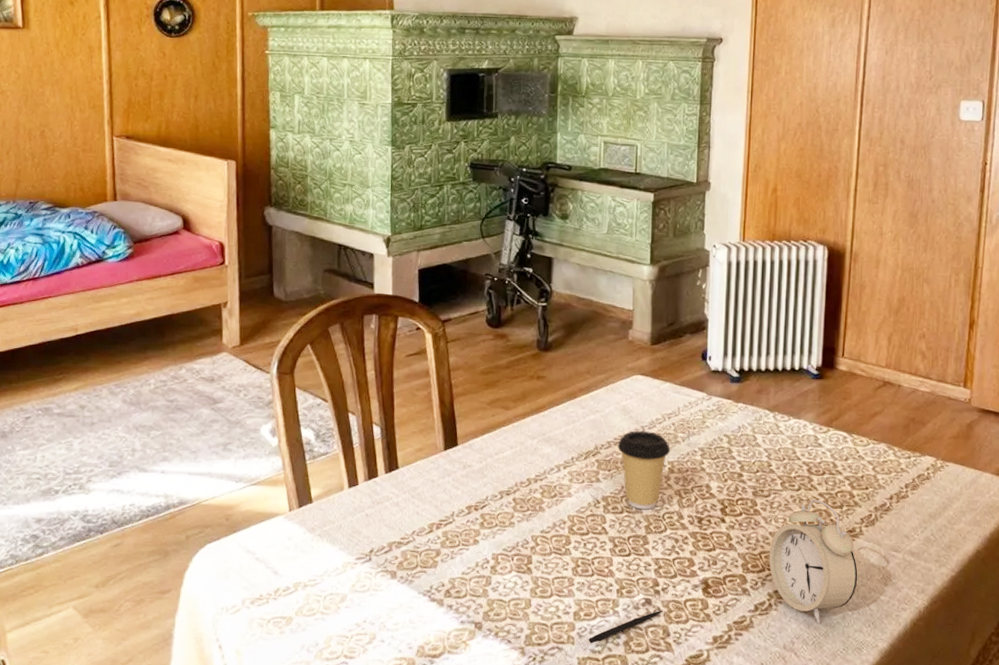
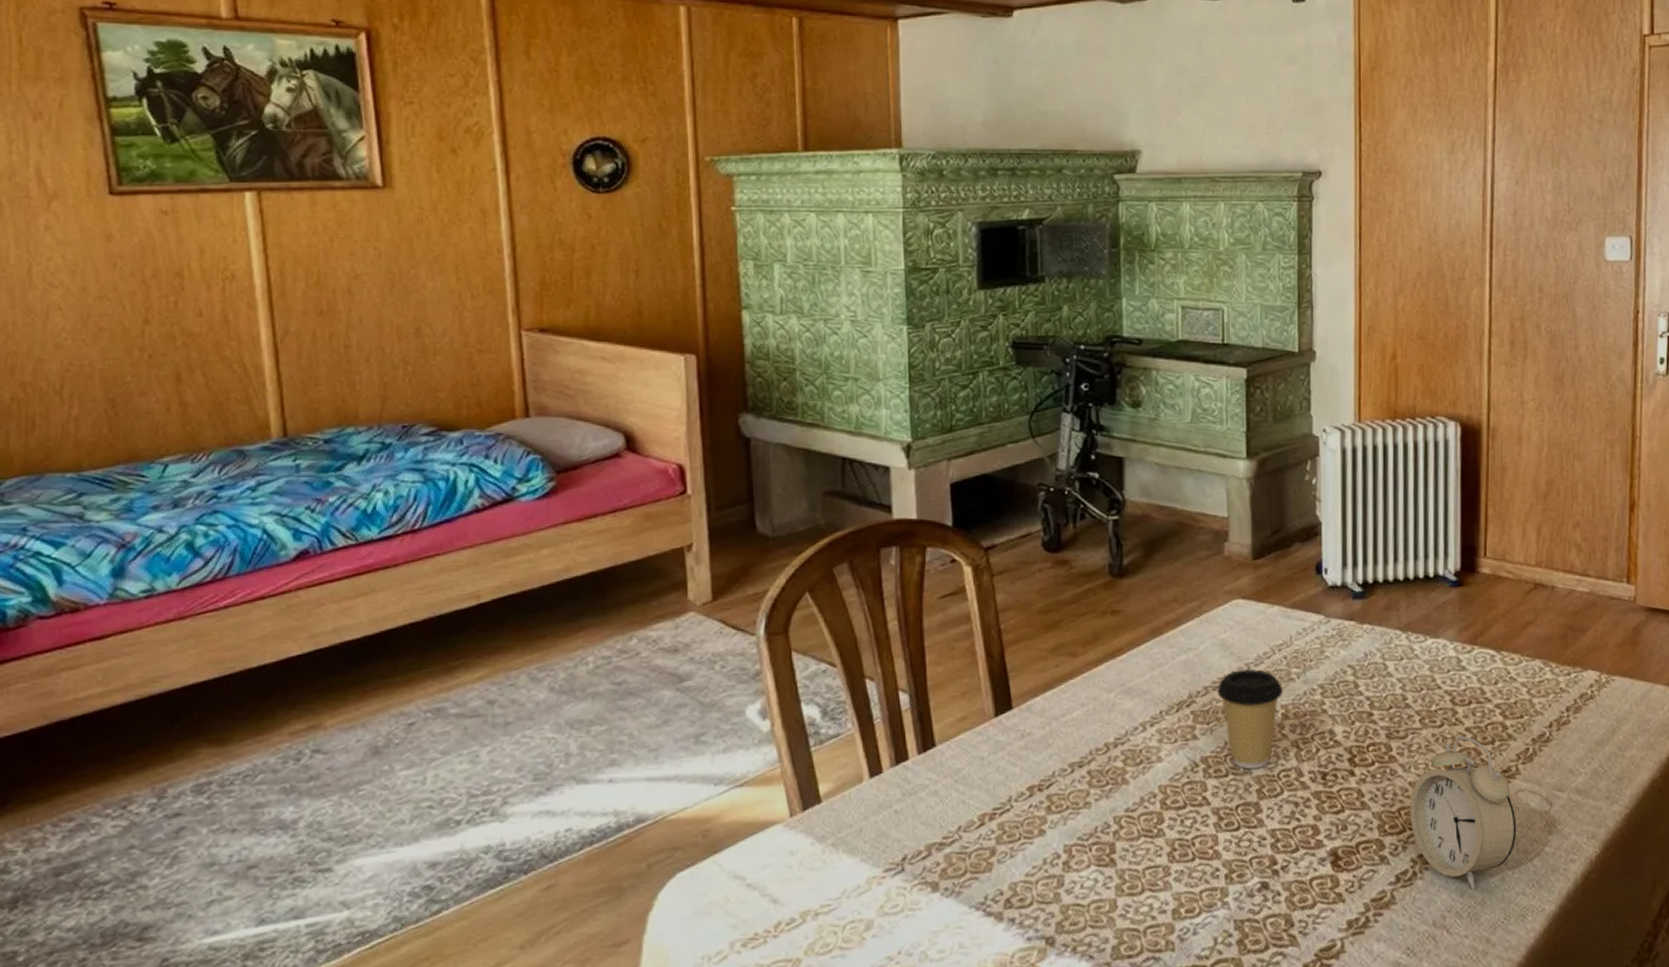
pen: present [589,610,664,644] -> none [1193,894,1285,948]

